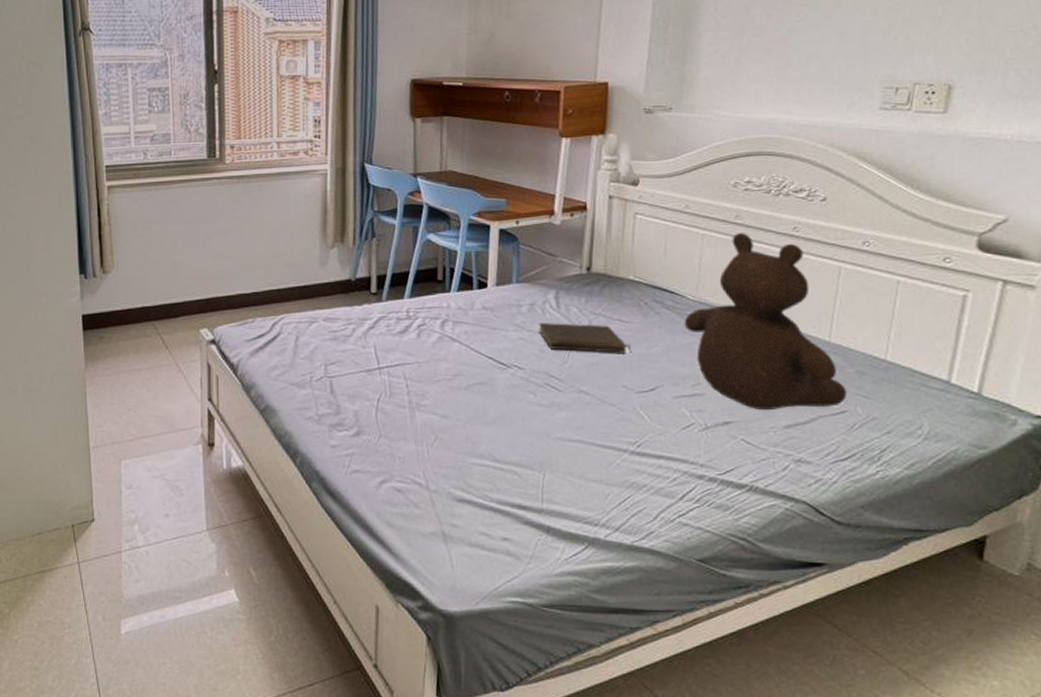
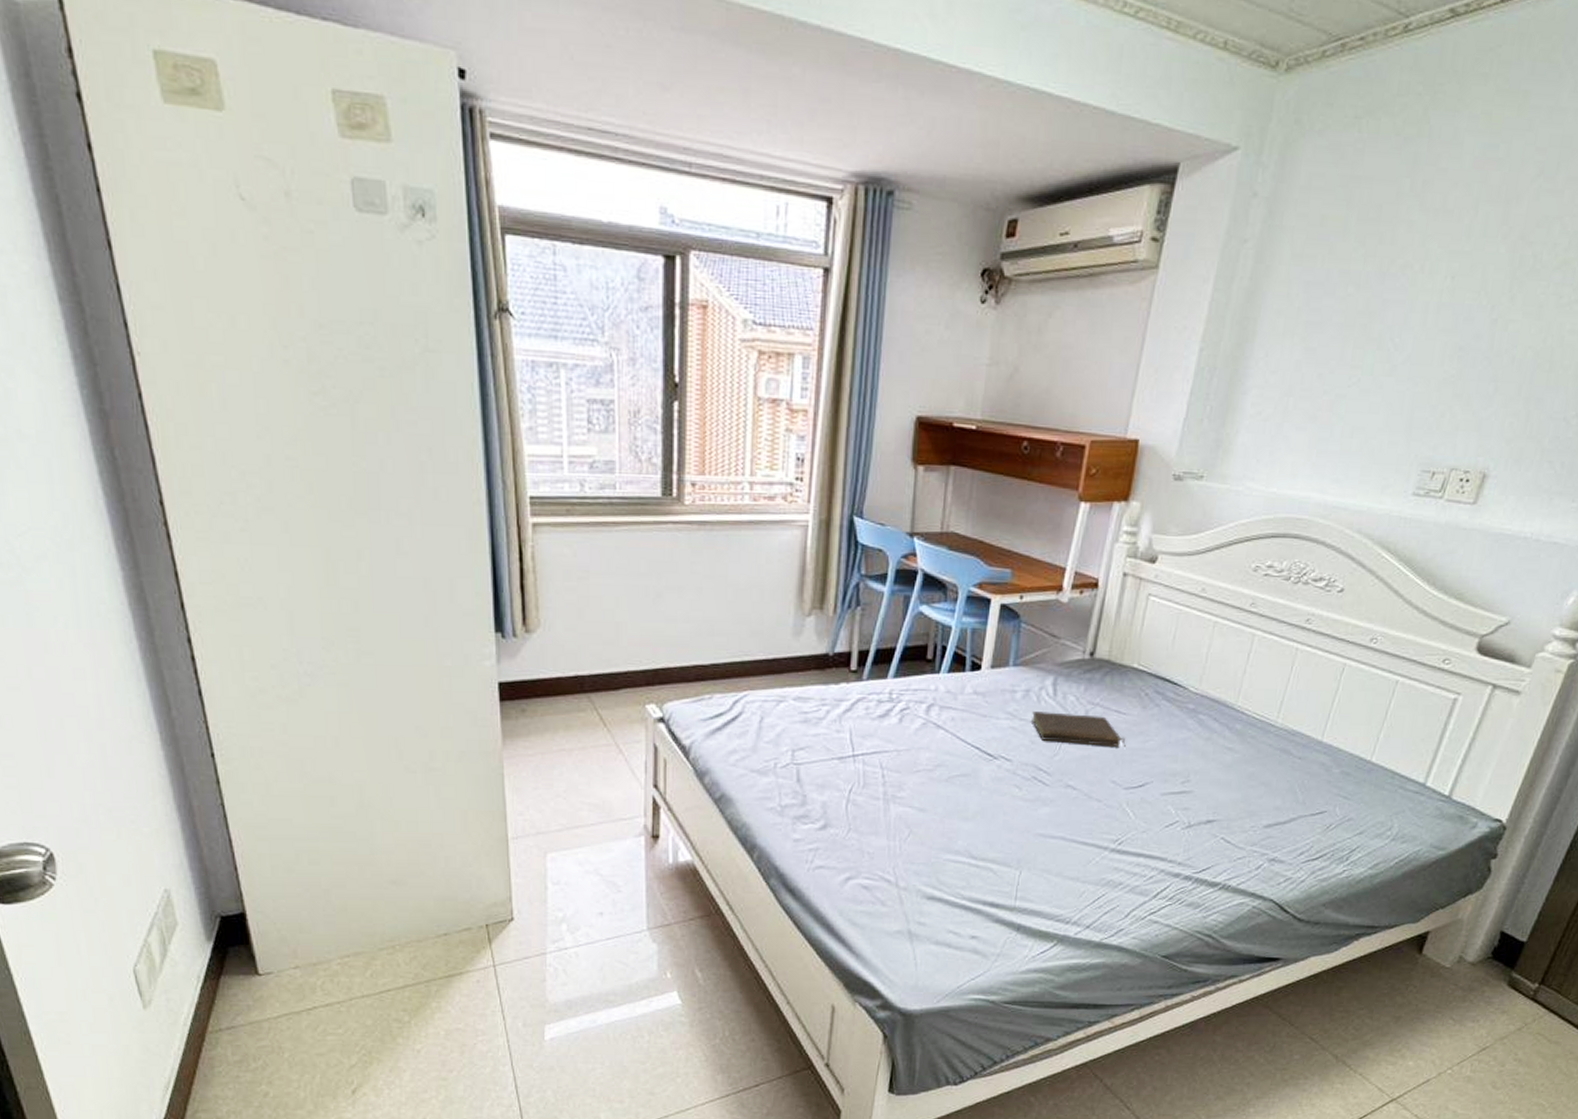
teddy bear: present [684,233,847,411] -> none [1182,622,1330,810]

